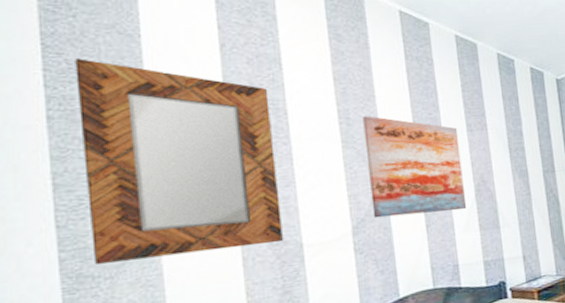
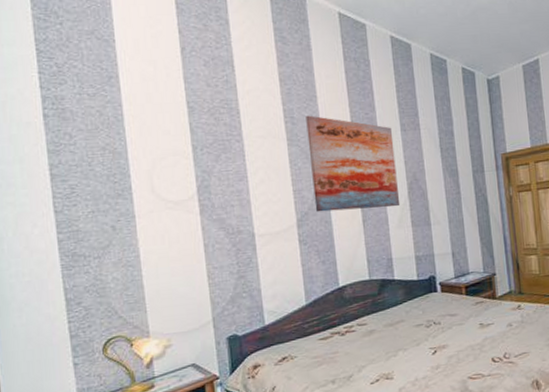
home mirror: present [75,58,283,264] -> none [63,62,238,245]

